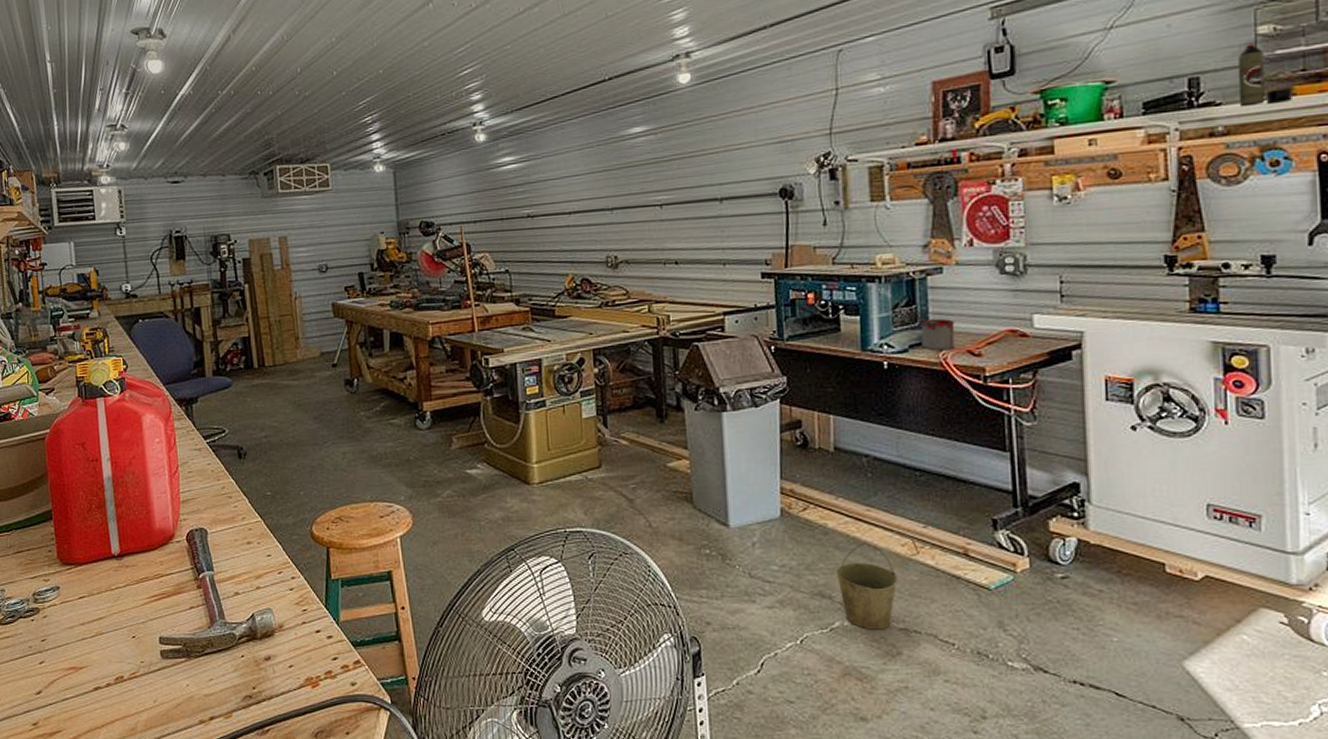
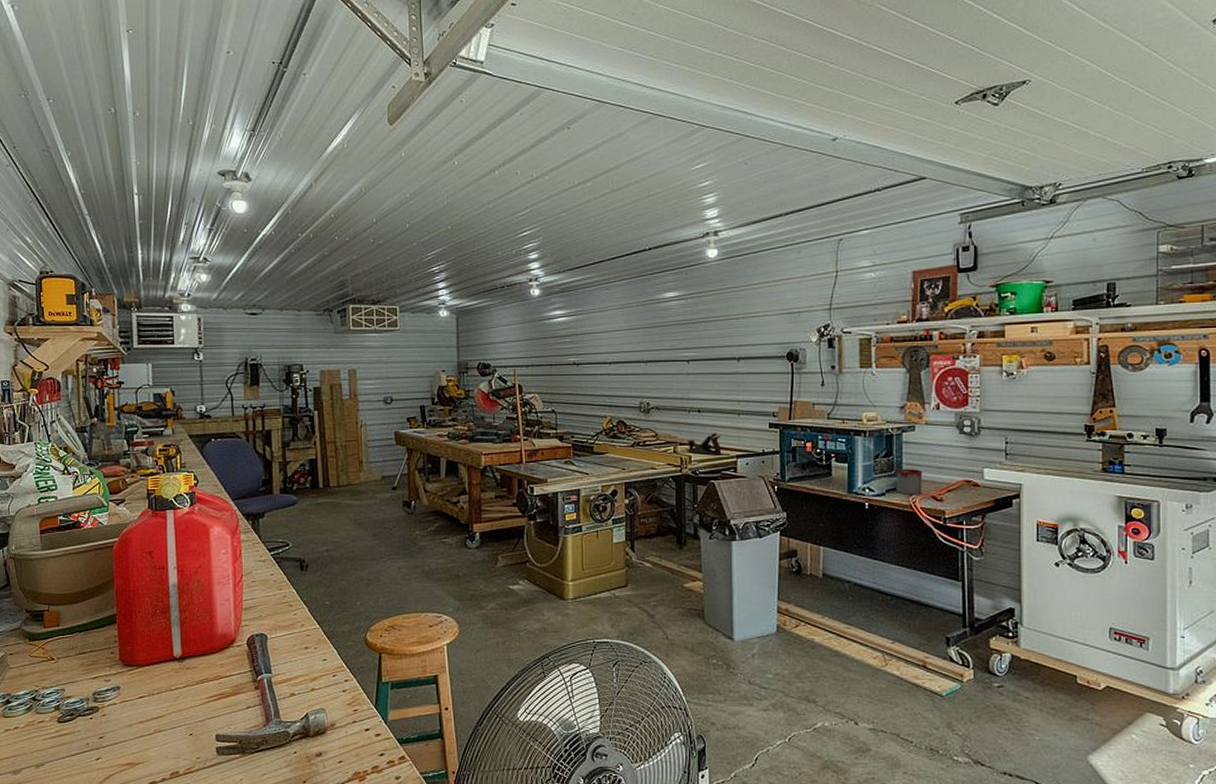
hand plane: none [663,286,706,314] -> present [686,432,722,456]
bucket: present [836,543,899,630] -> none [820,656,871,730]
aerosol can: present [1238,44,1292,108] -> none [1143,259,1182,309]

